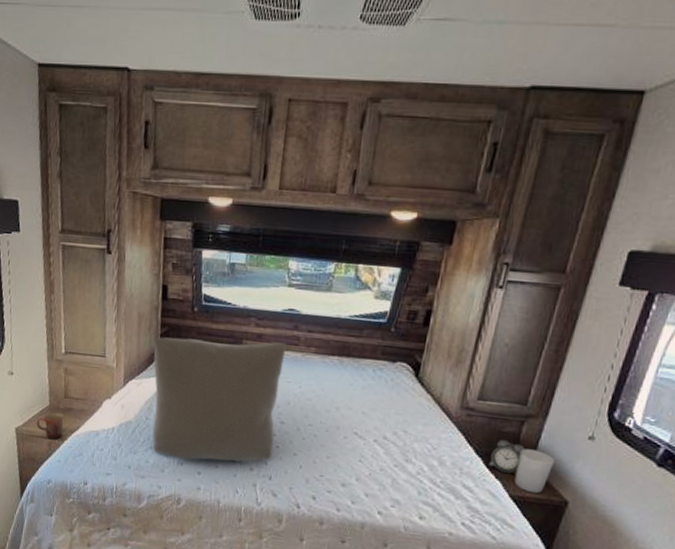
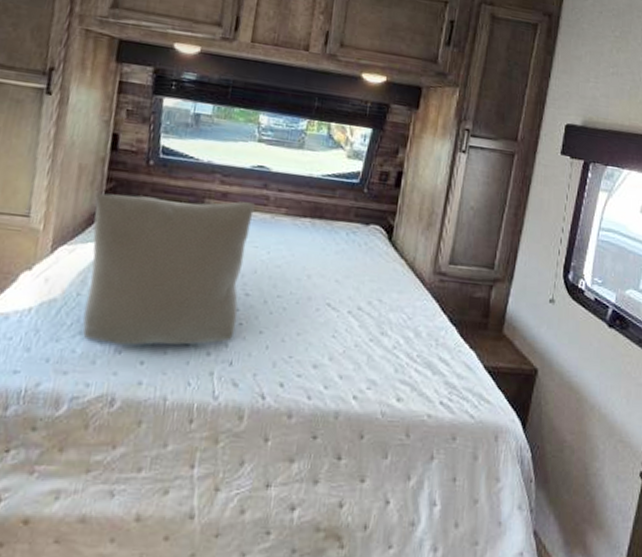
alarm clock: present [488,439,525,475] -> none [462,305,495,344]
candle holder: present [514,449,555,494] -> none [487,315,523,363]

